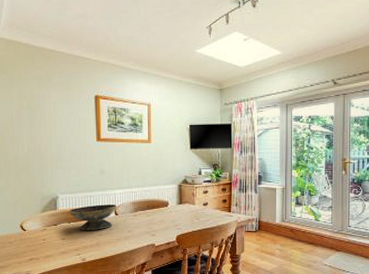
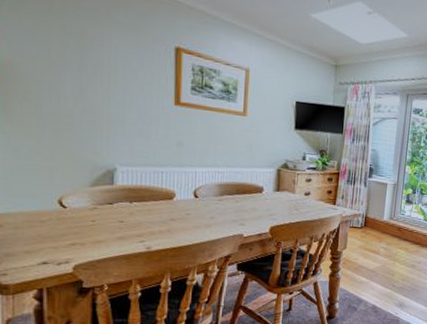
decorative bowl: present [68,204,117,231] -> none [130,183,197,214]

